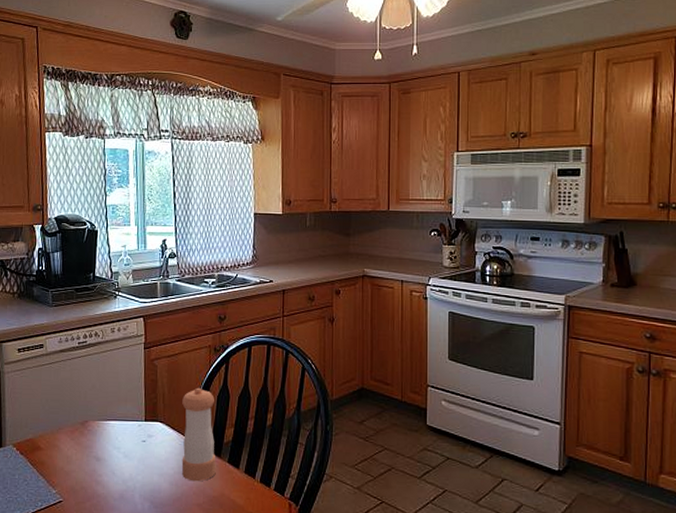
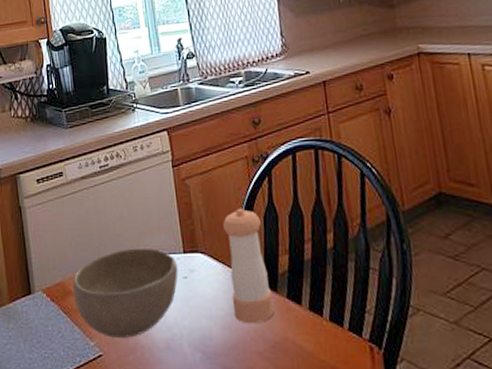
bowl: none [42,414,138,488] -> present [73,247,179,338]

